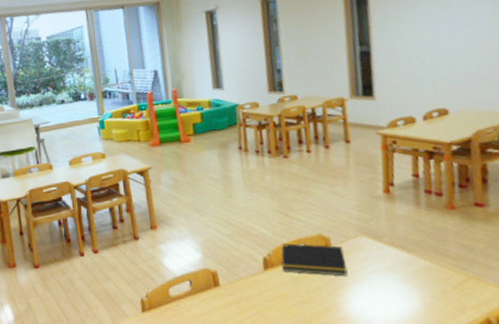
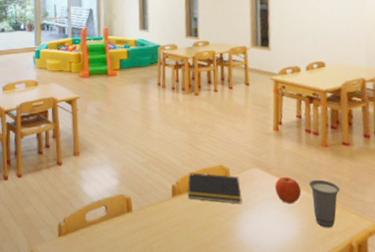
fruit: none [388,245,422,276] -> present [275,176,302,204]
cup: none [432,247,472,302] -> present [309,179,340,228]

